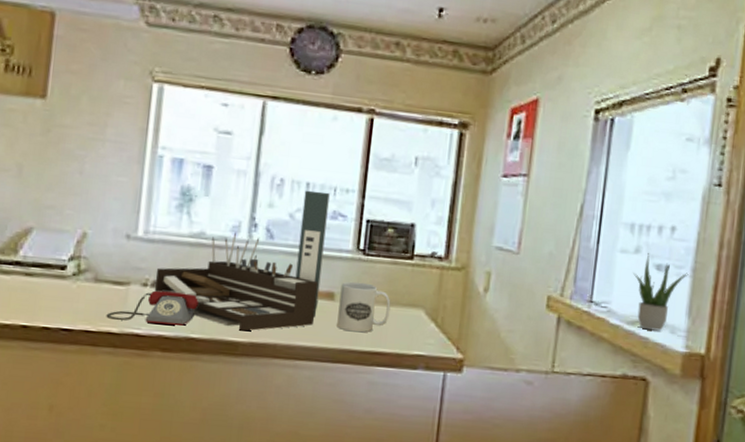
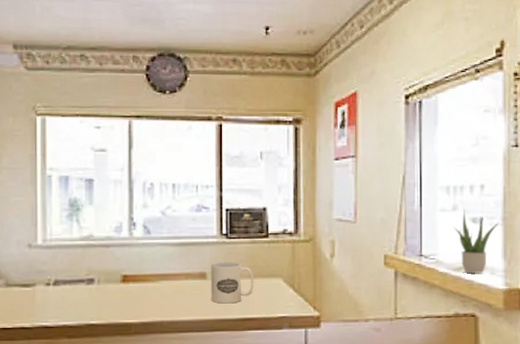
telephone: present [106,290,199,327] -> none [19,287,94,317]
desk organizer: present [154,232,317,331] -> none [56,232,192,314]
binder: present [295,190,330,318] -> none [172,190,193,295]

